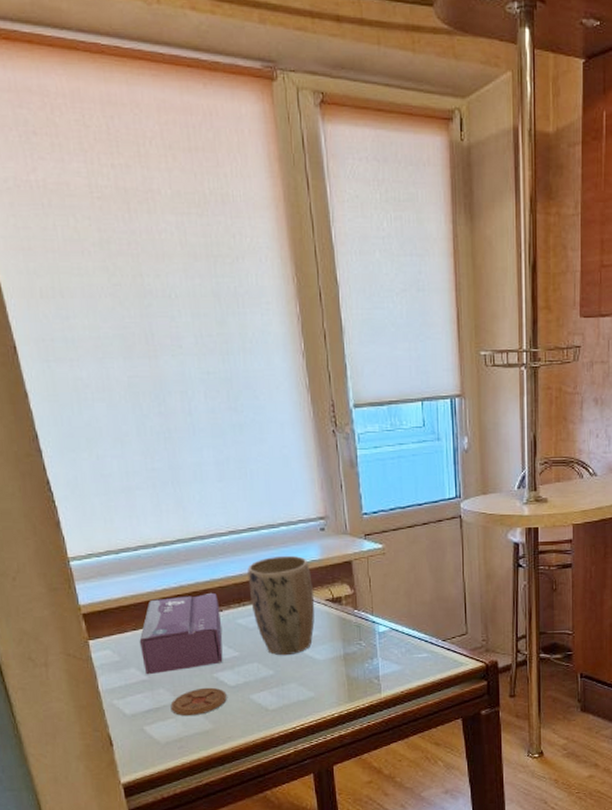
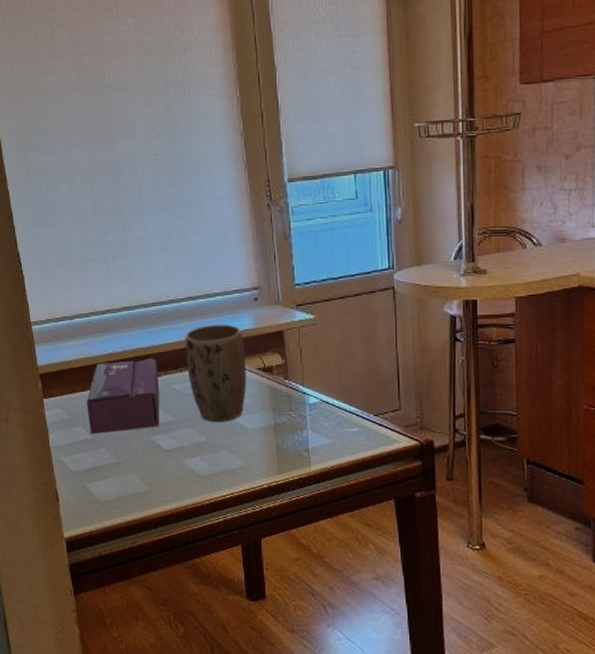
coaster: present [170,687,227,717] -> none [111,450,162,477]

